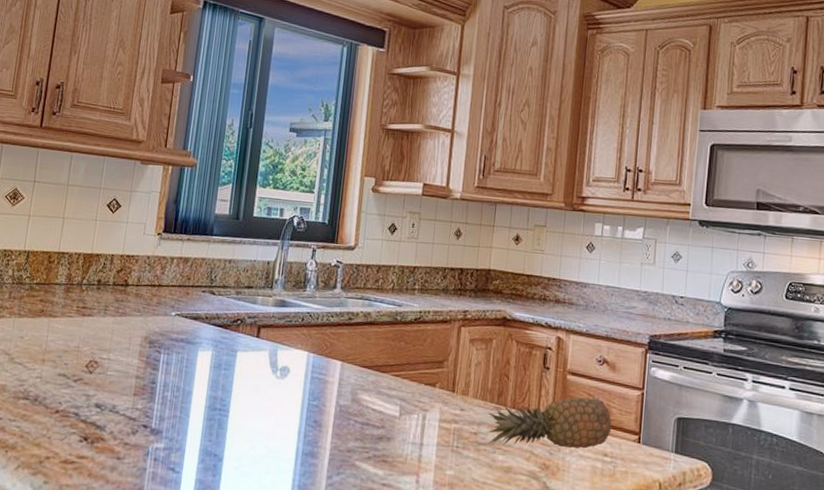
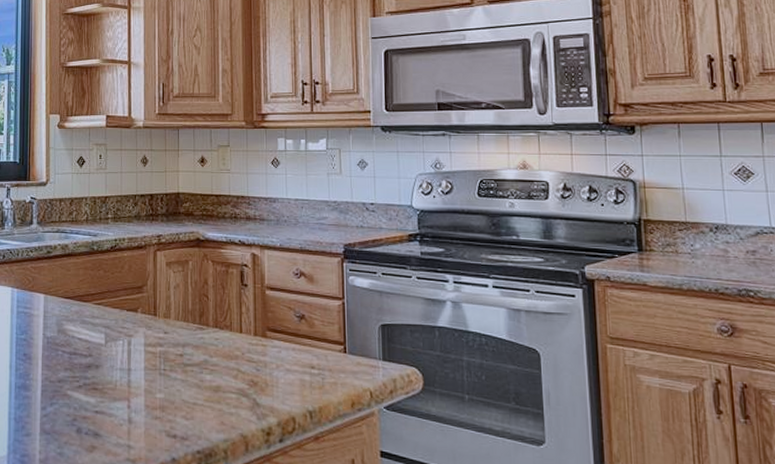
fruit: present [488,397,612,449] -> none [192,311,316,366]

